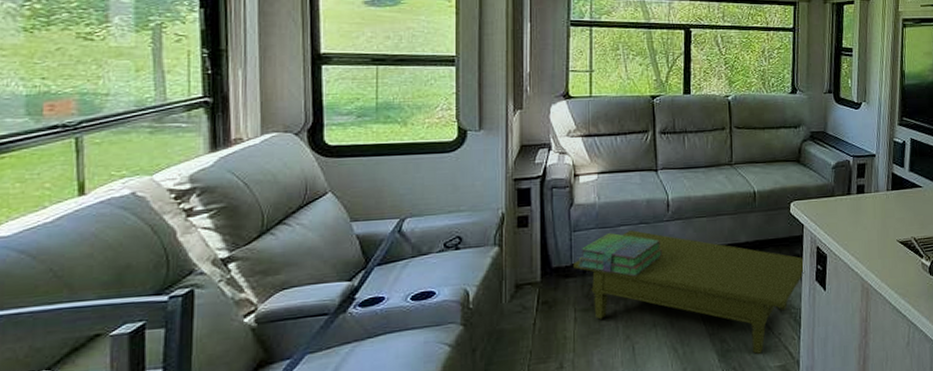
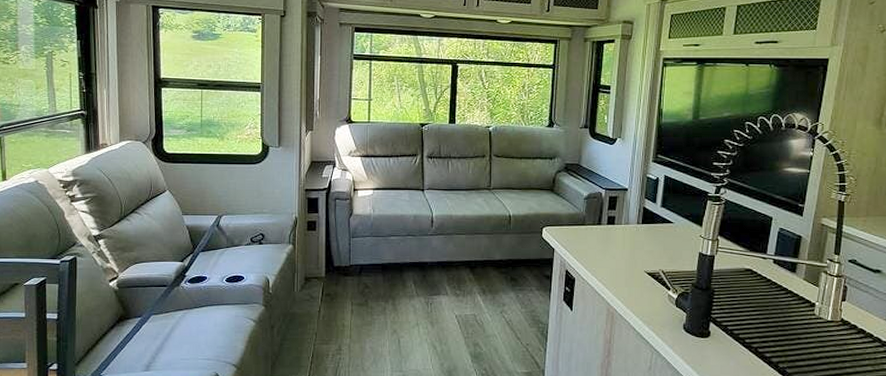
coffee table: present [574,229,805,354] -> none [352,240,554,359]
stack of books: present [578,232,662,277] -> none [355,241,426,280]

